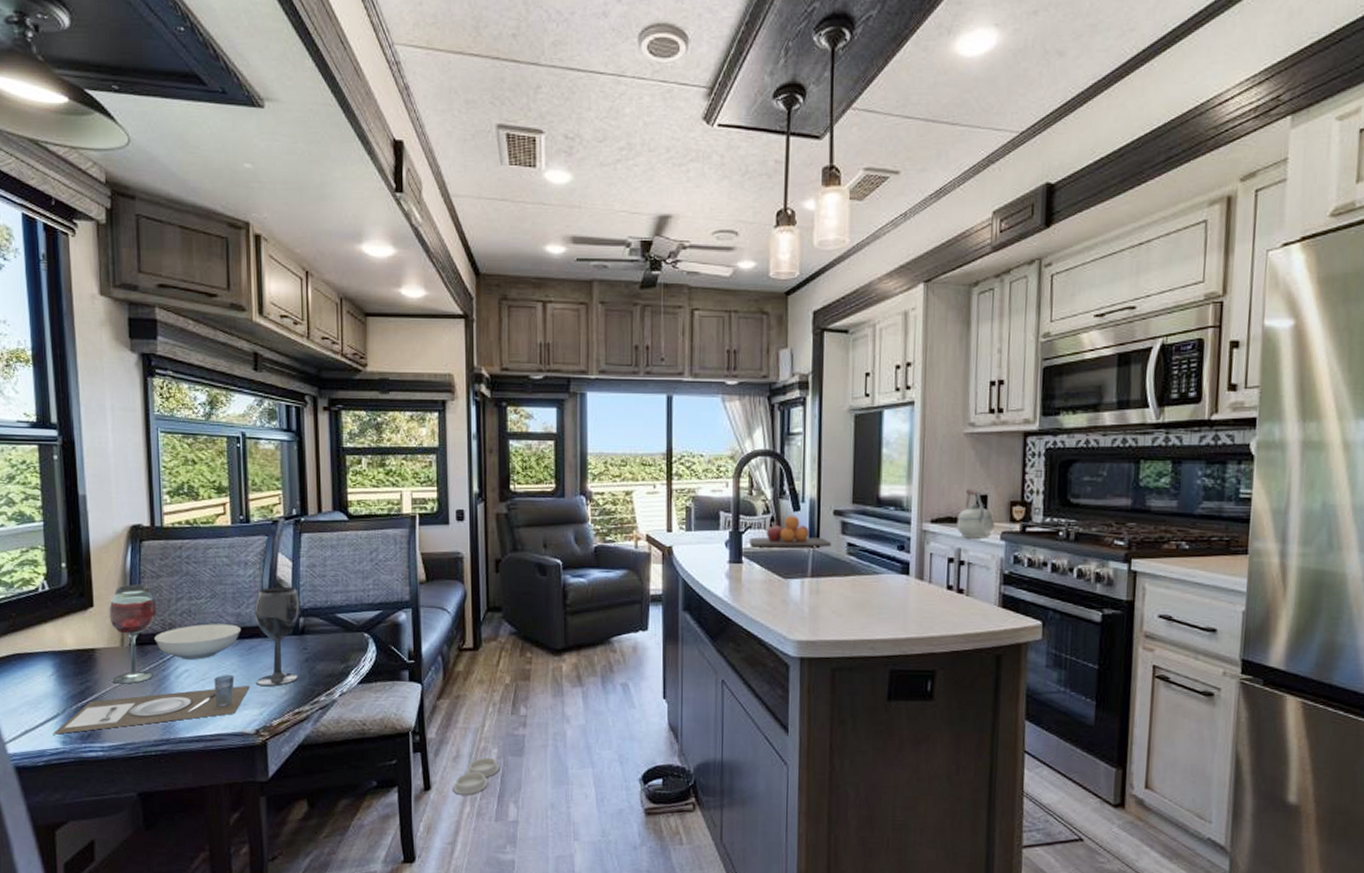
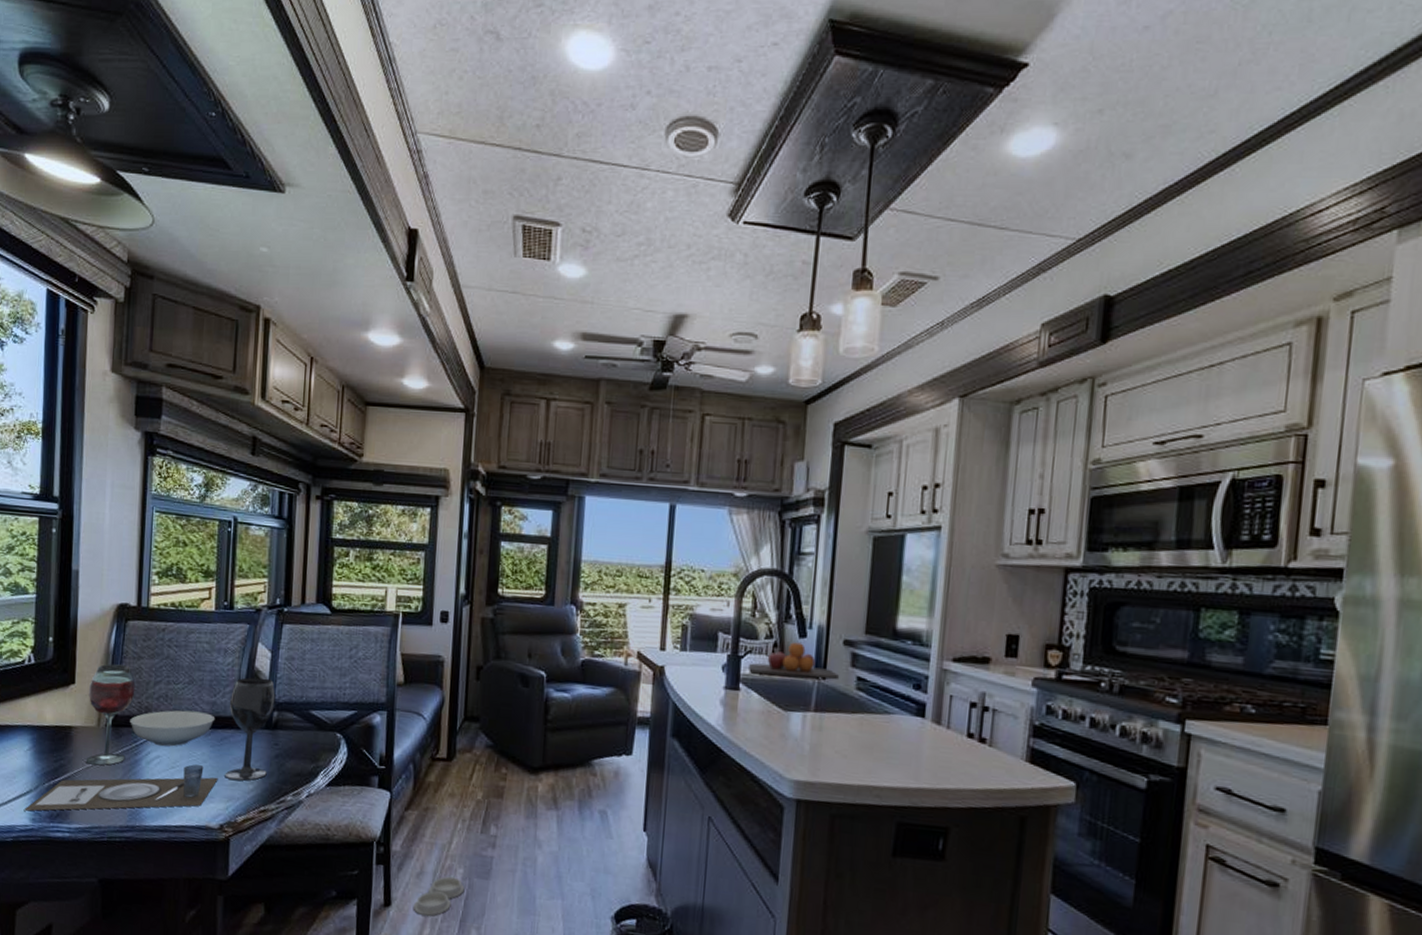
kettle: present [956,489,995,538] -> none [981,627,1026,683]

